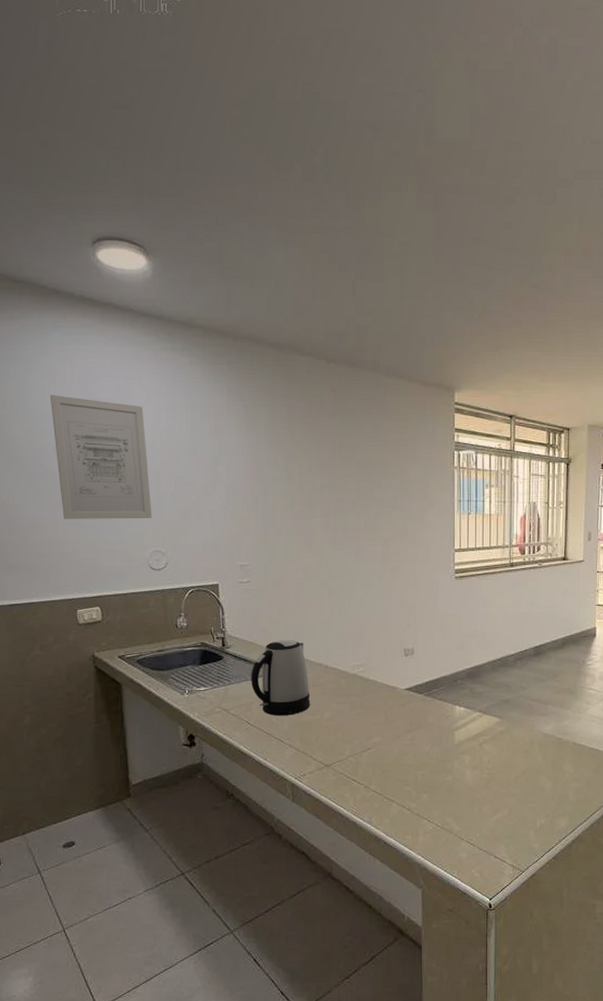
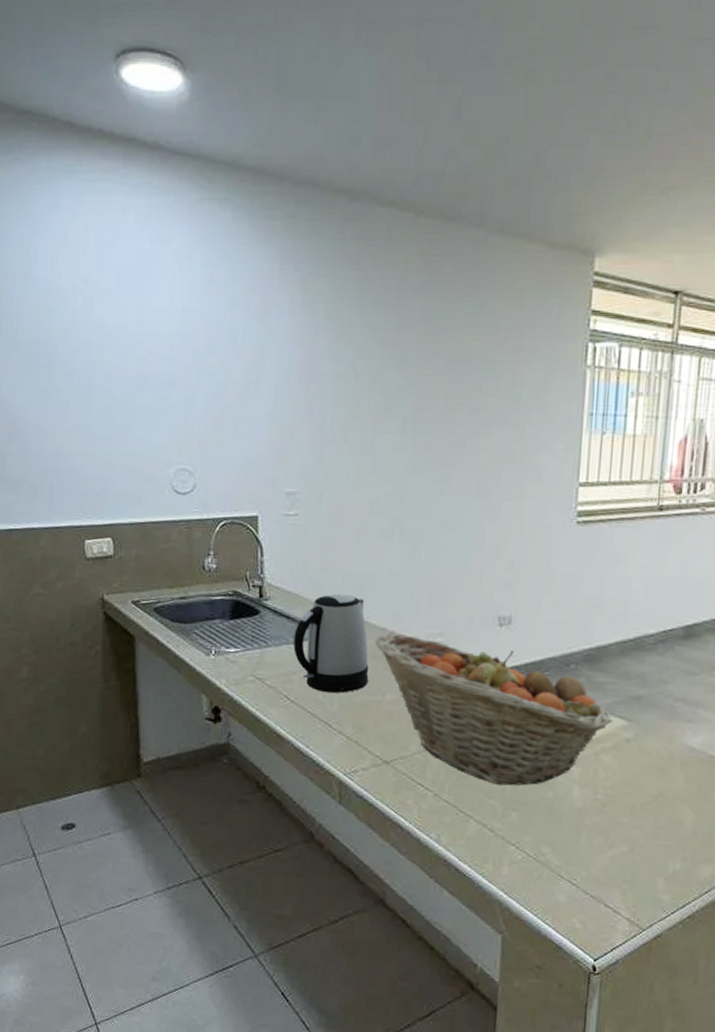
wall art: present [50,395,152,519] -> none [59,263,179,427]
fruit basket: none [314,667,490,775] -> present [375,634,612,786]

